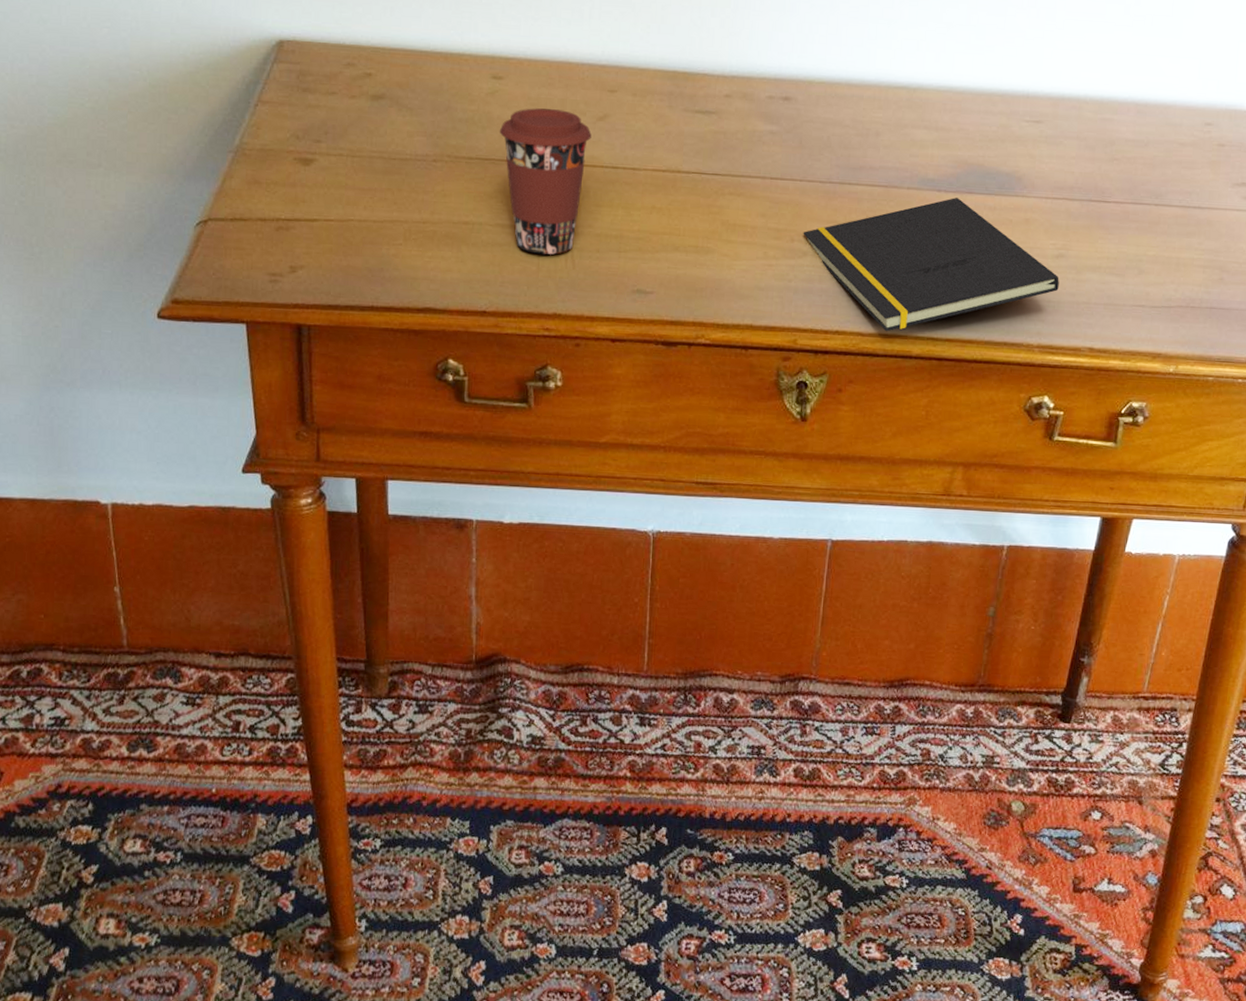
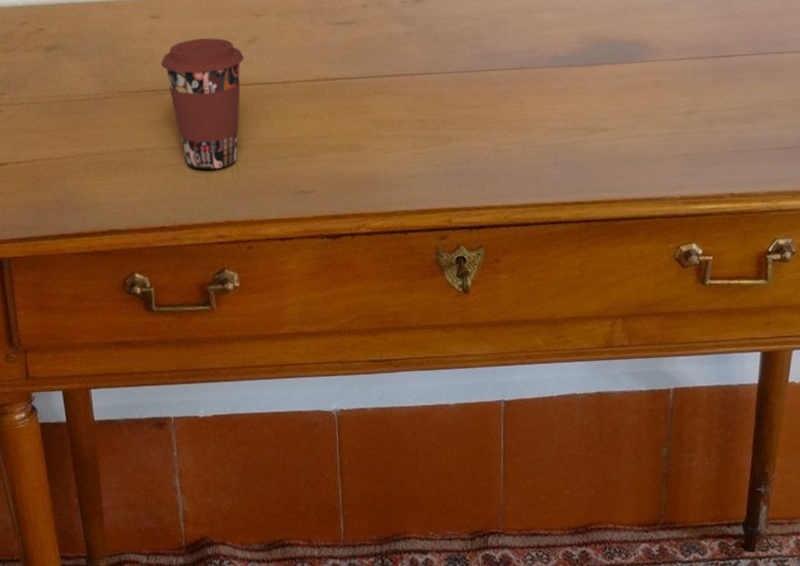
notepad: present [803,198,1059,332] -> none [446,70,694,202]

